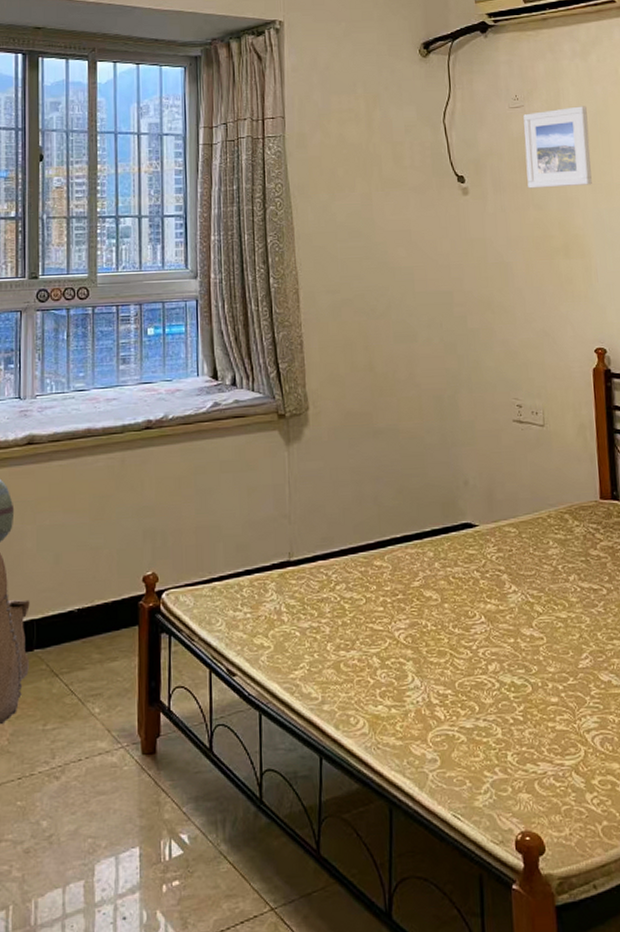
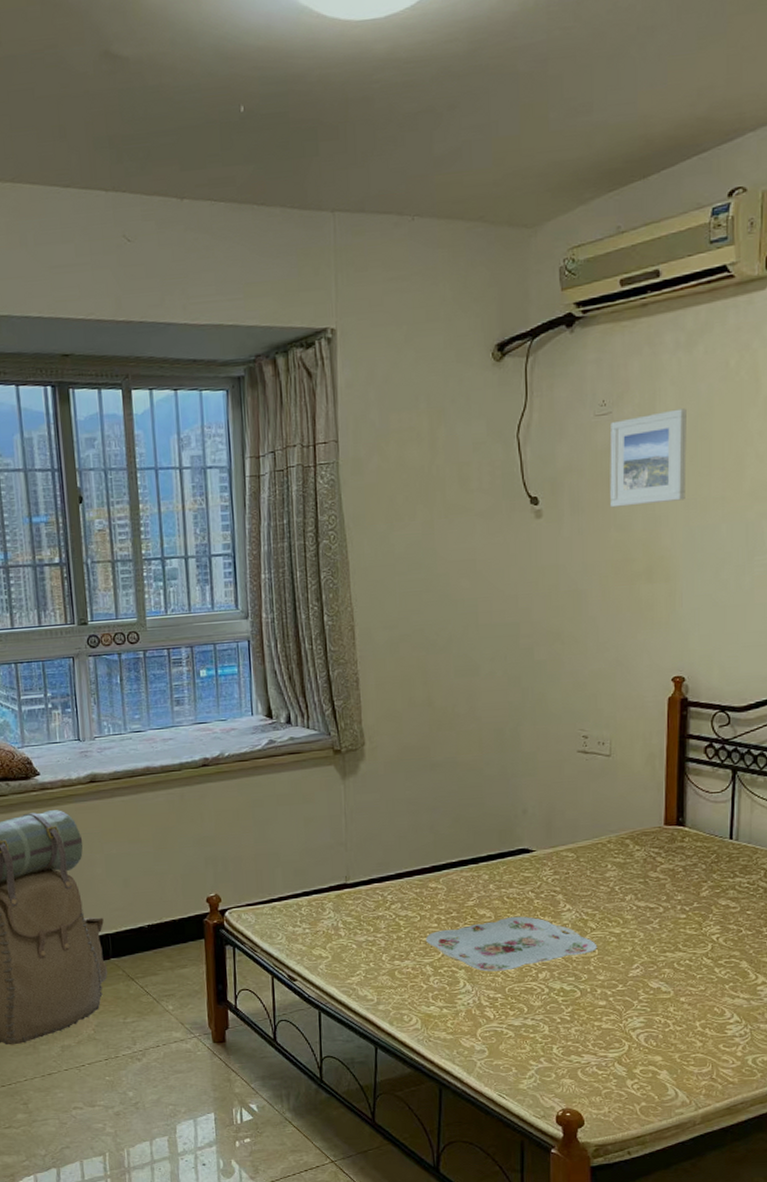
serving tray: none [371,598,546,664] -> present [425,916,598,972]

